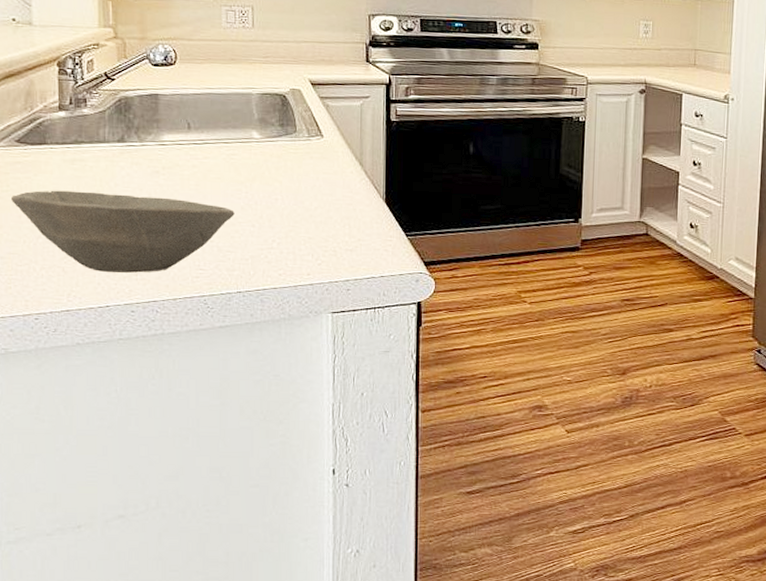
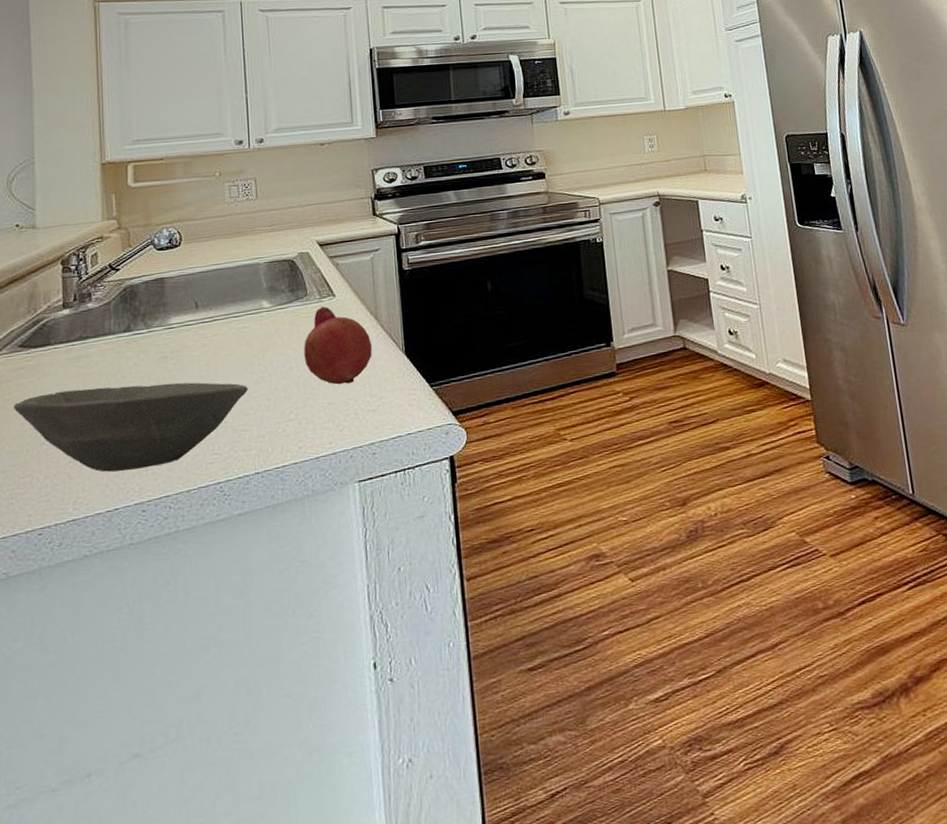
fruit: none [290,145,354,222] -> present [304,306,372,385]

